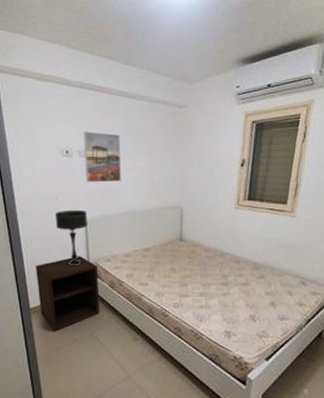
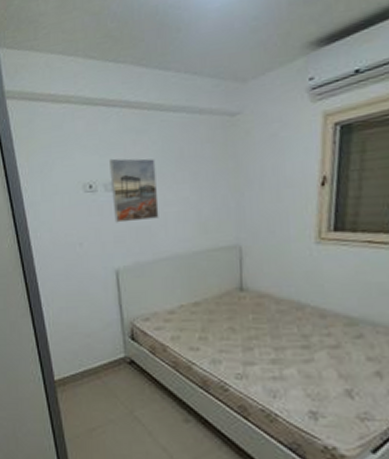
nightstand: present [35,256,101,332] -> none [58,315,140,410]
table lamp: present [55,209,88,266] -> none [80,257,119,328]

